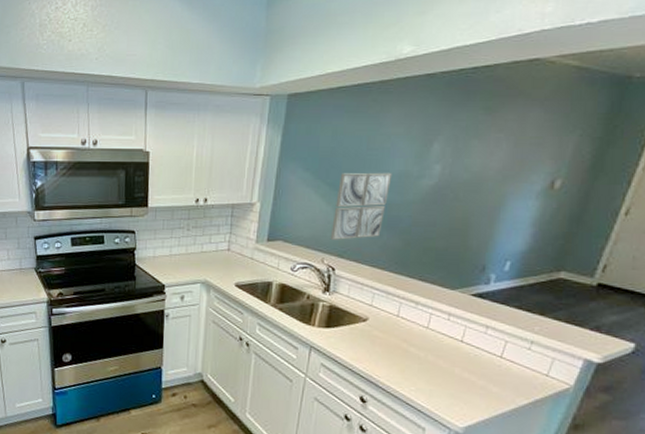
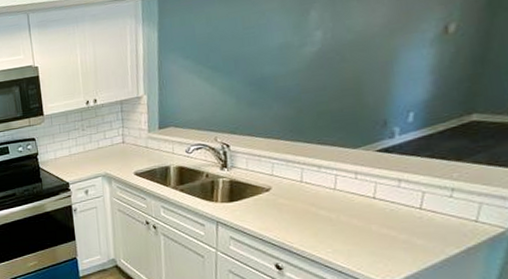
wall art: present [330,172,392,240] -> none [219,46,273,119]

